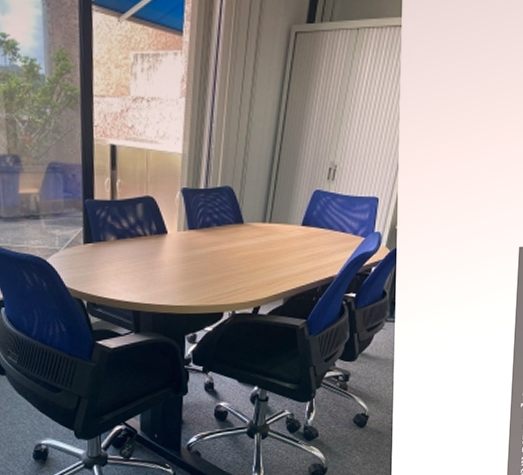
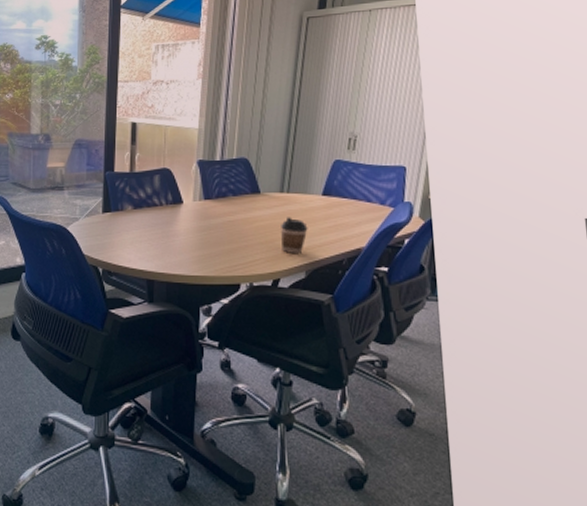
coffee cup: none [262,247,287,282] -> present [281,217,308,253]

